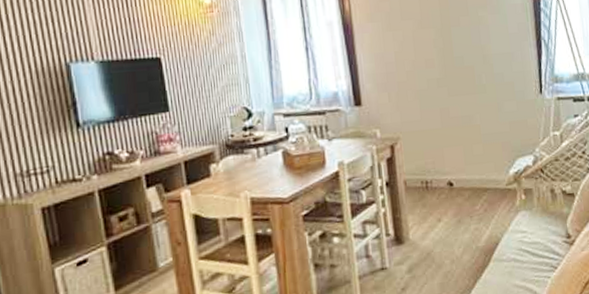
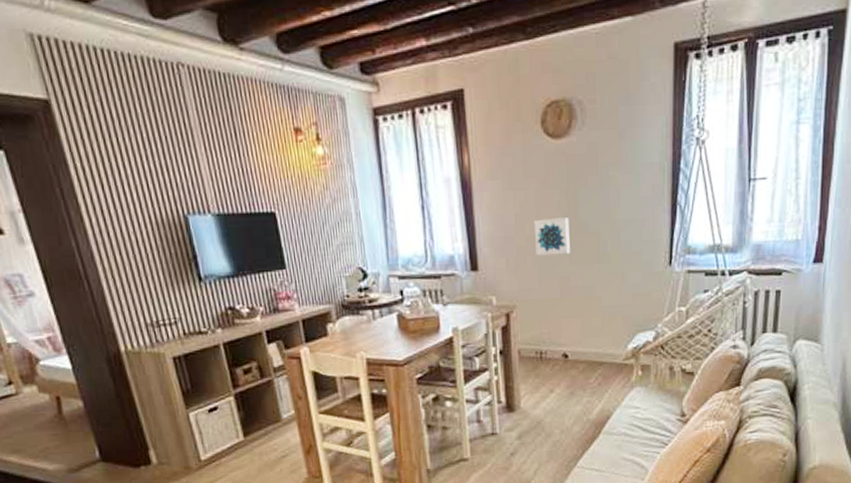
wall art: none [413,54,448,90] -> present [535,217,570,256]

